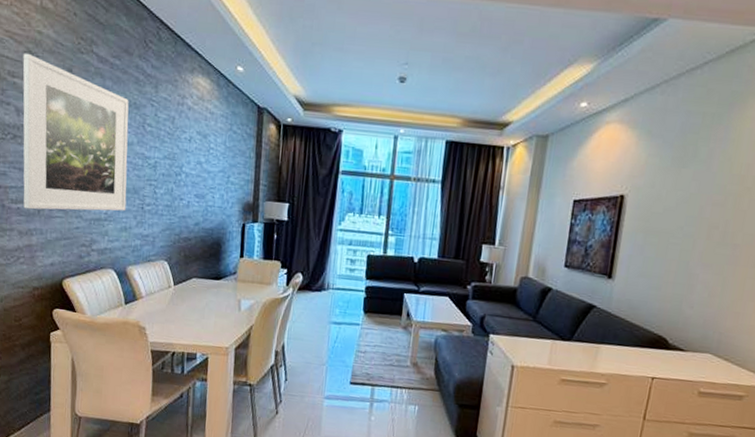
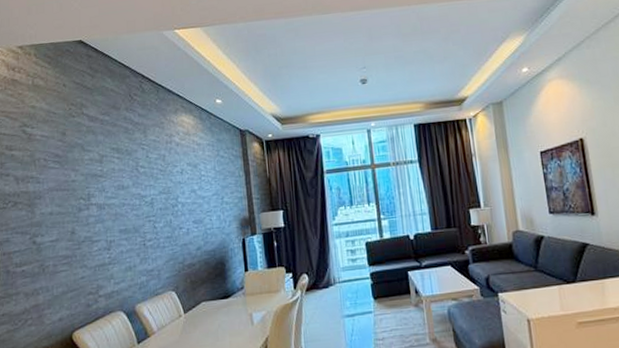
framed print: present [23,53,129,211] -> none [19,127,129,270]

